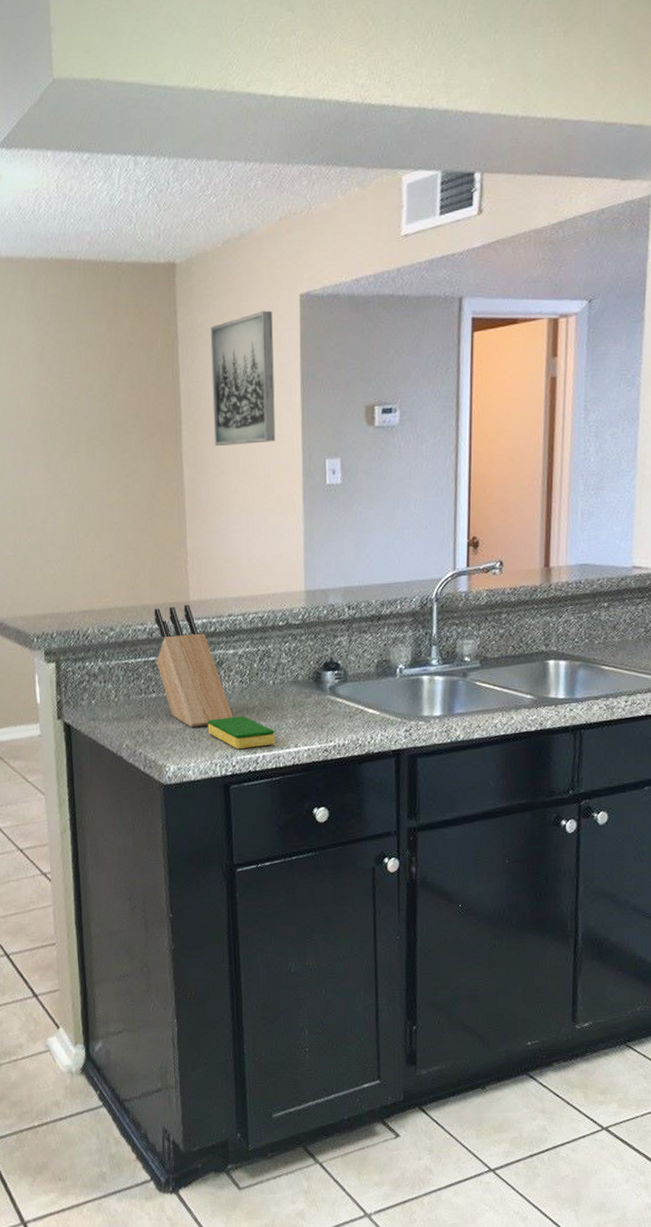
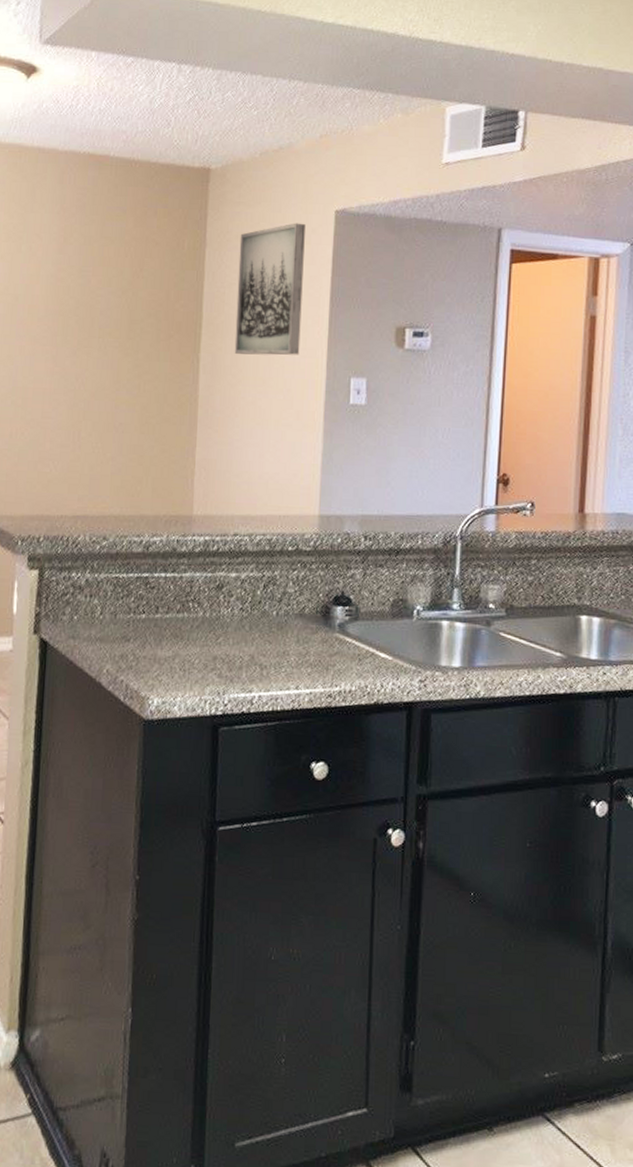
knife block: present [154,604,233,727] -> none [150,519,230,657]
dish sponge: present [207,716,275,750] -> none [199,648,275,687]

